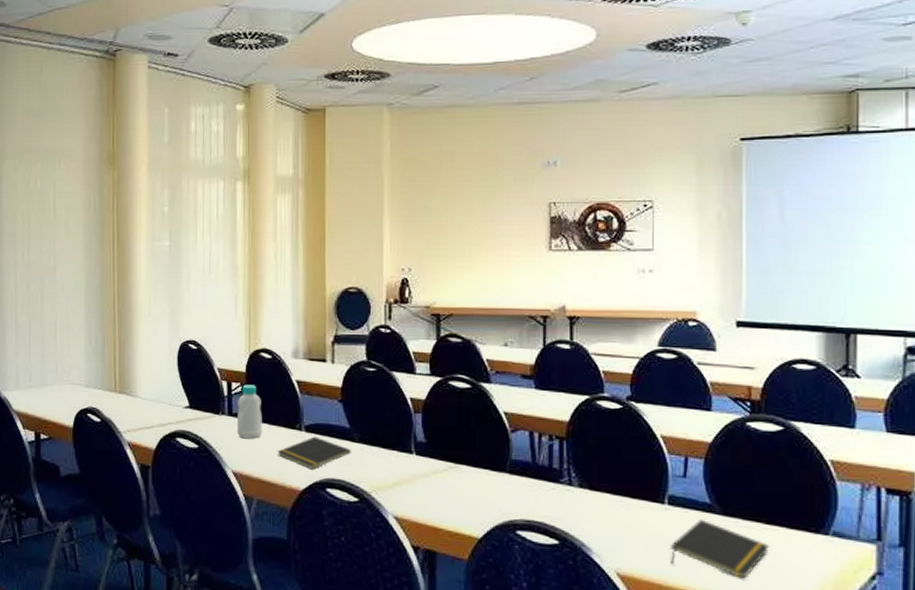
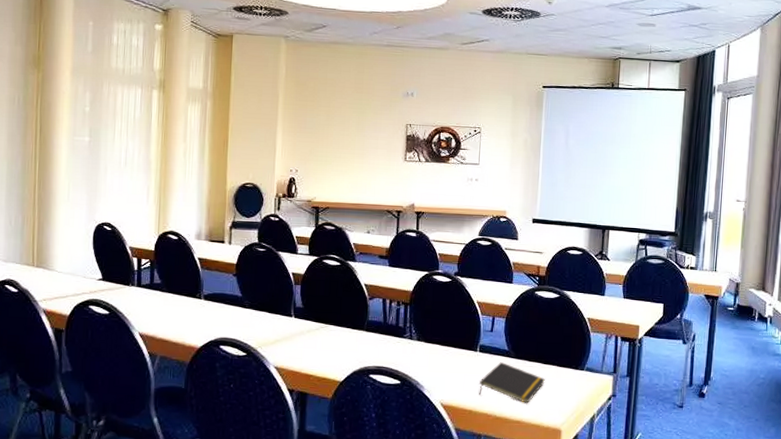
bottle: present [237,384,262,439] -> none [145,261,168,306]
notepad: present [277,436,351,470] -> none [179,303,242,331]

